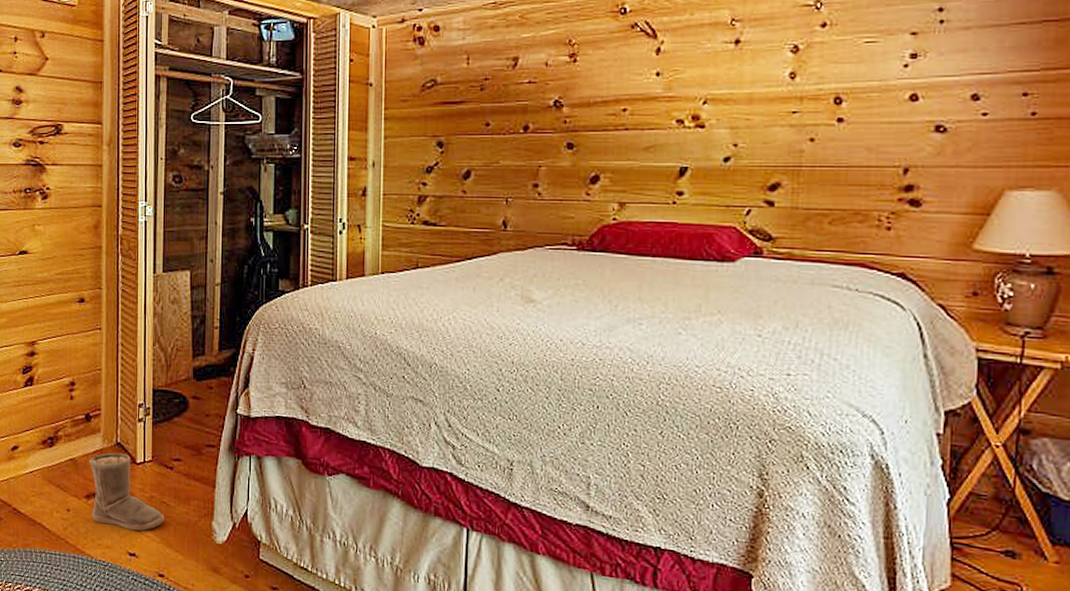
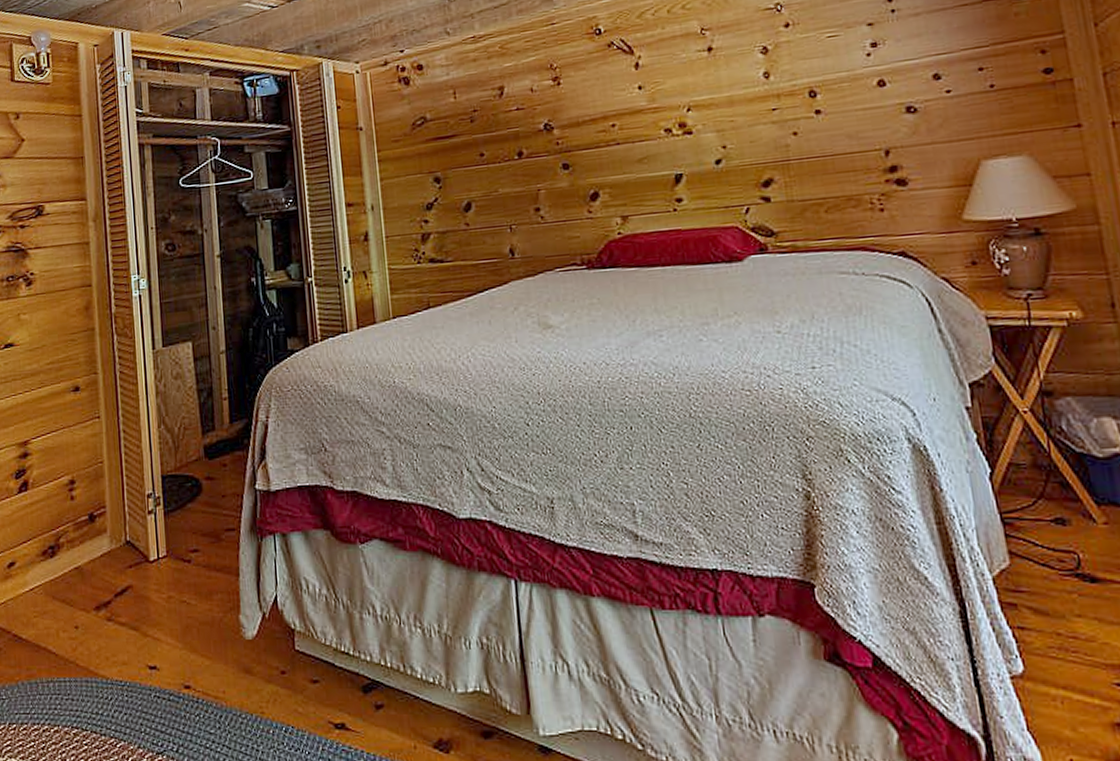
boot: present [89,452,164,531] -> none [96,552,185,640]

